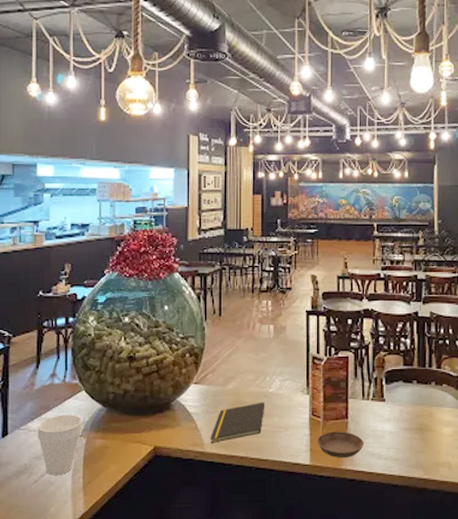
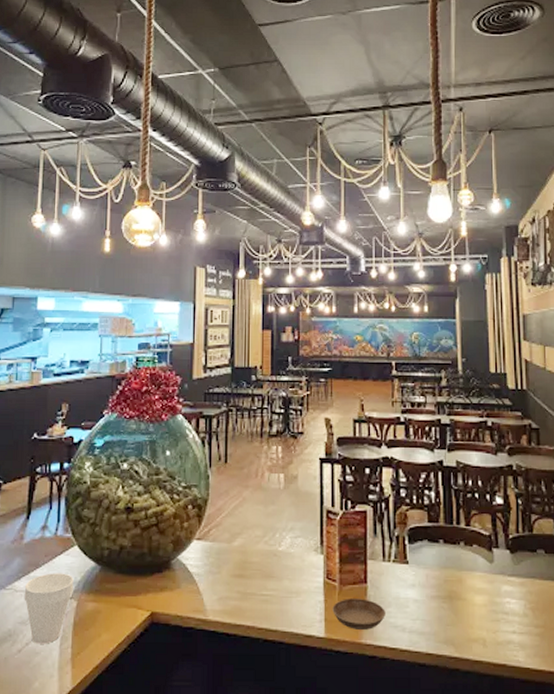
notepad: present [211,402,265,443] -> none [214,562,275,609]

